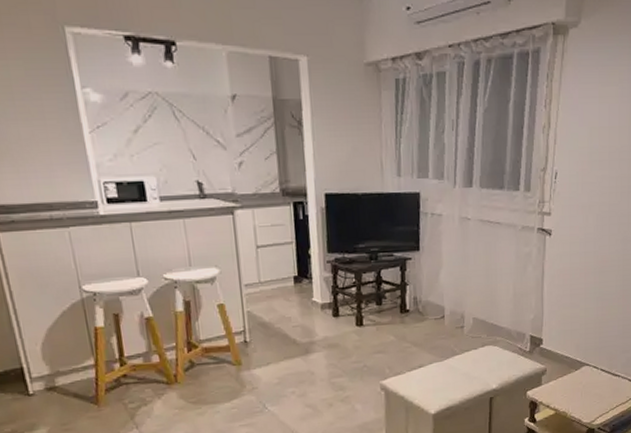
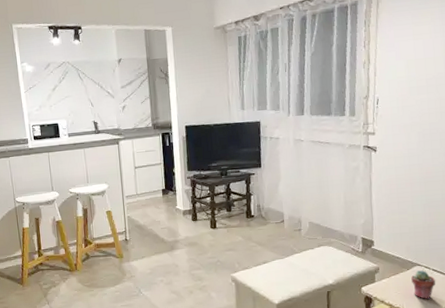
potted succulent: none [579,370,603,402] -> present [411,270,436,299]

